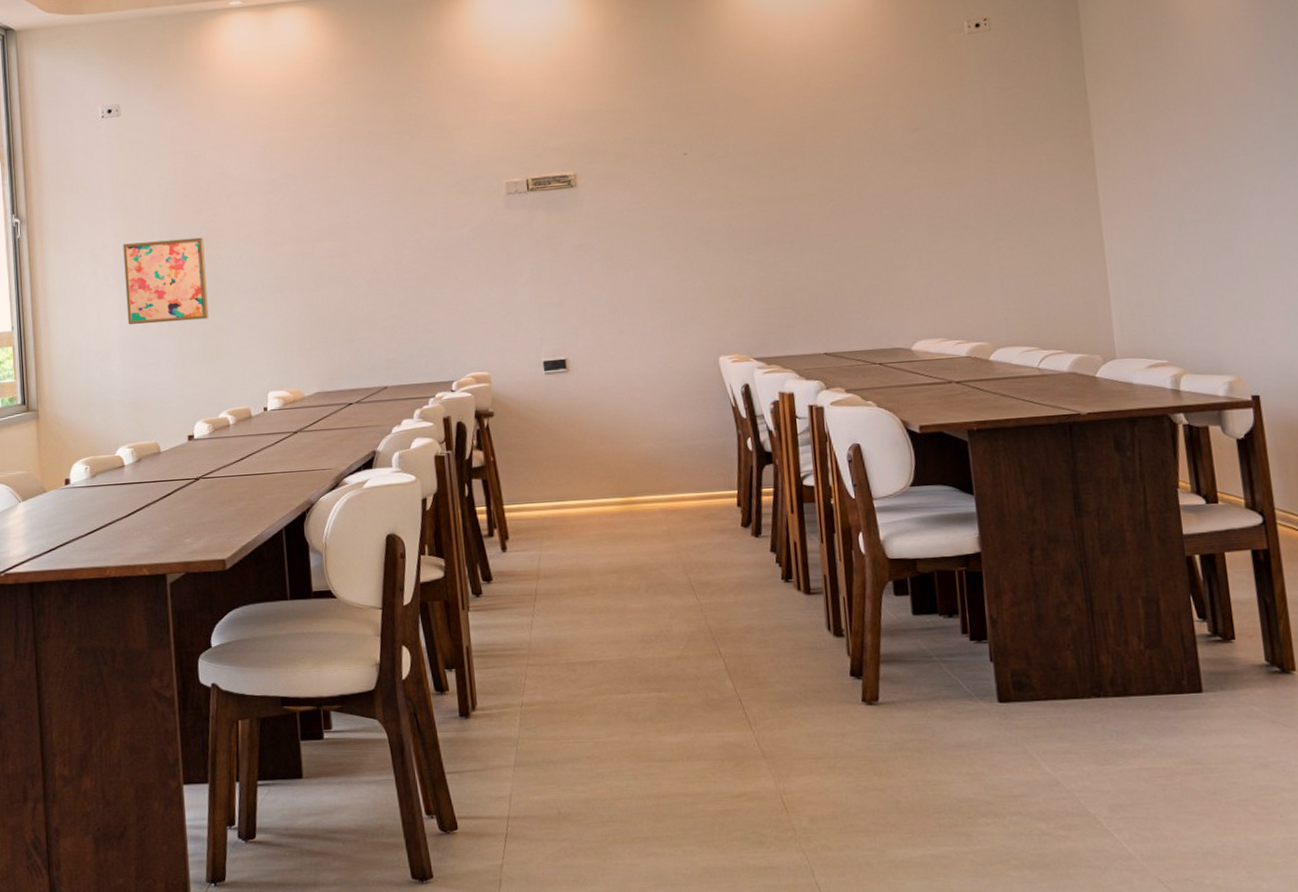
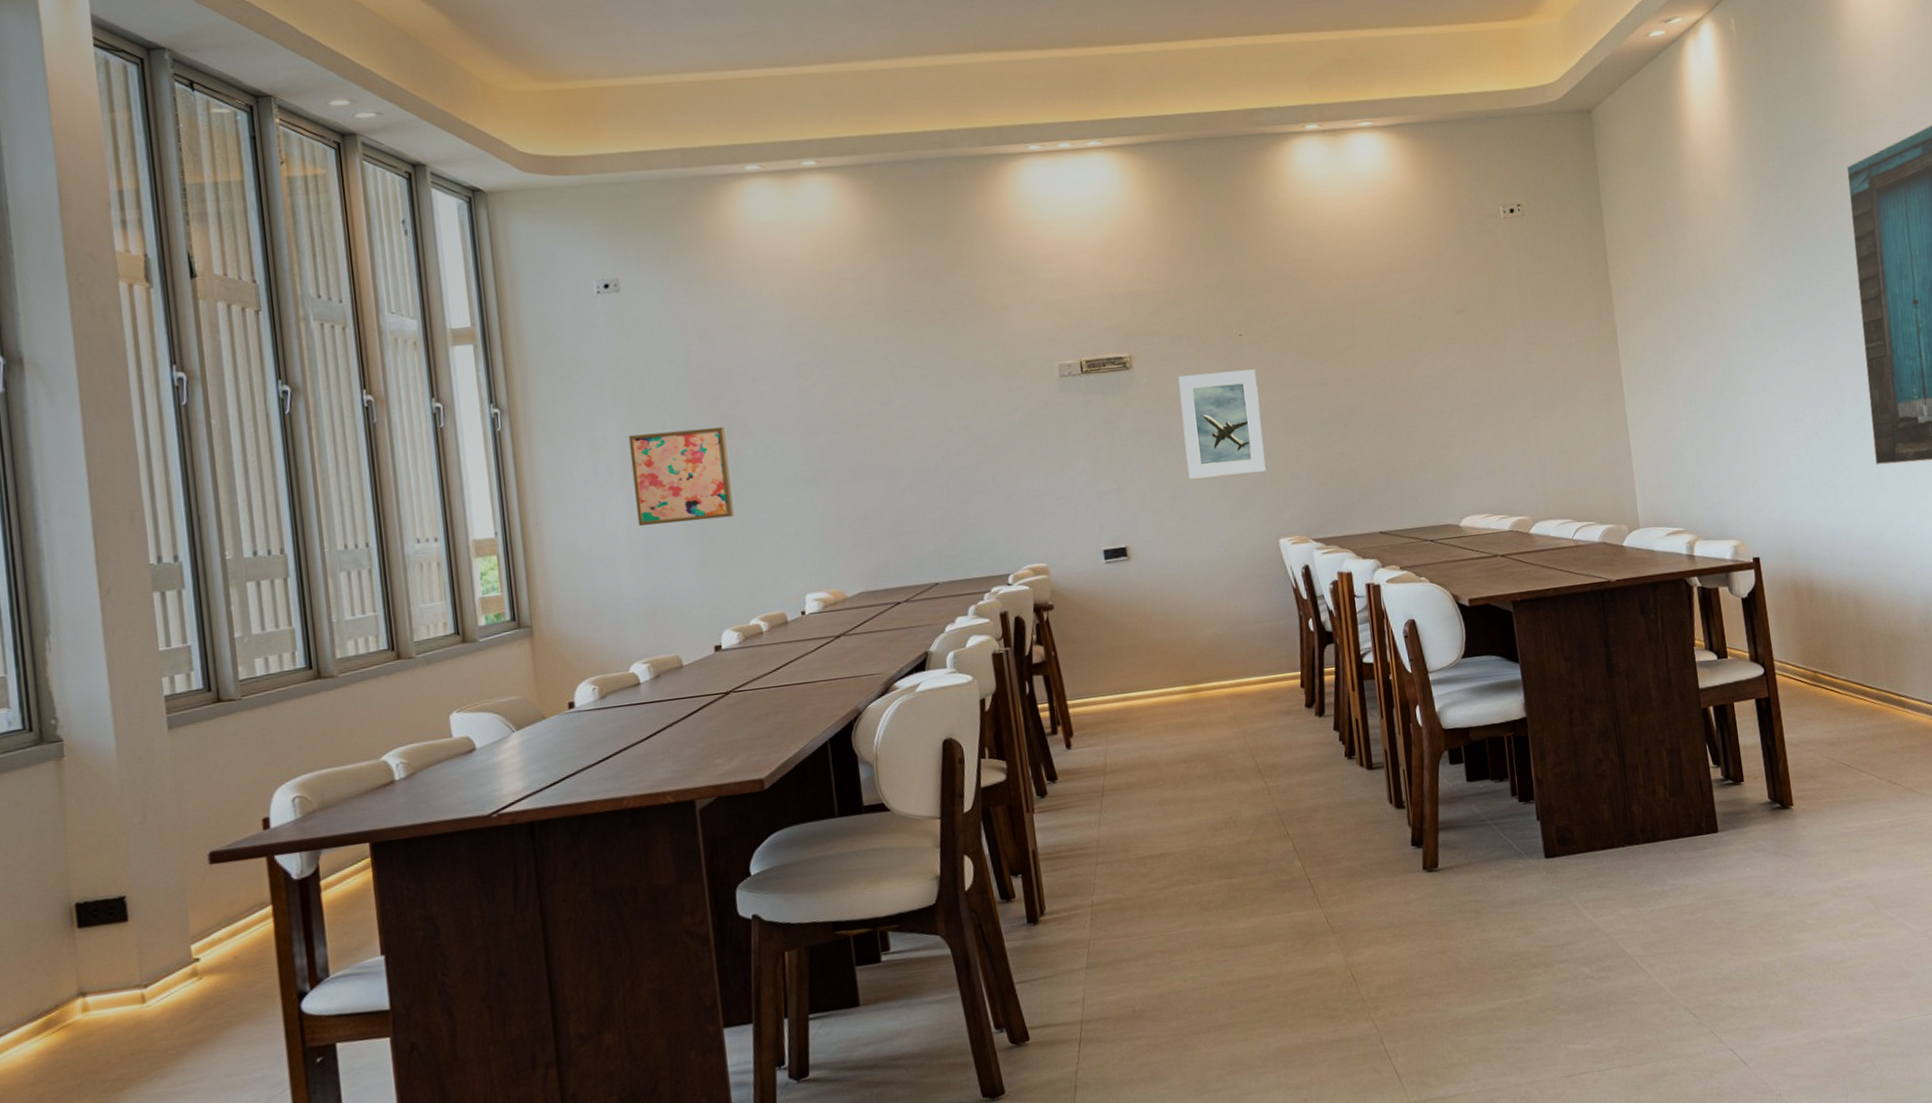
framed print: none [622,188,708,295] -> present [1178,369,1266,479]

